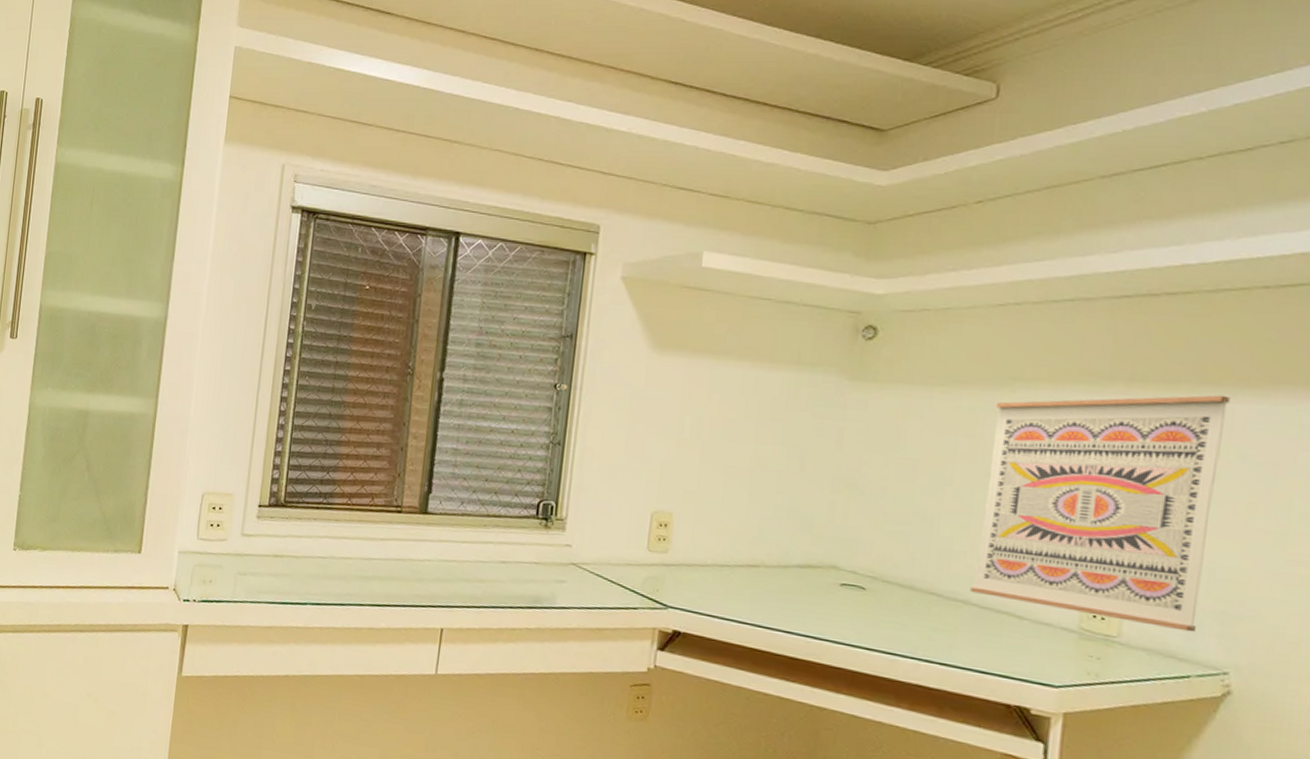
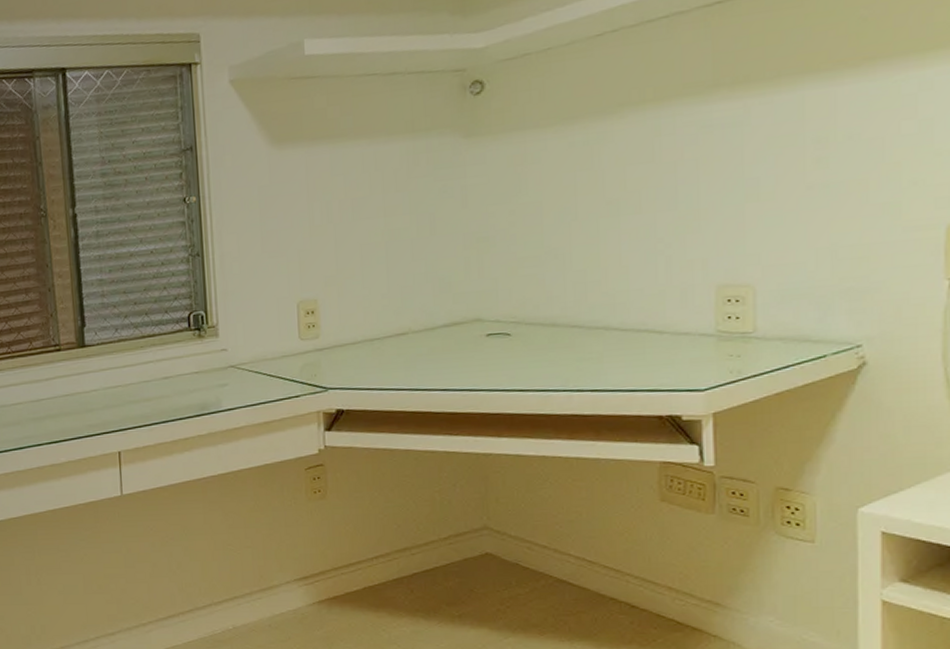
wall art: present [970,395,1231,633] -> none [609,80,831,318]

